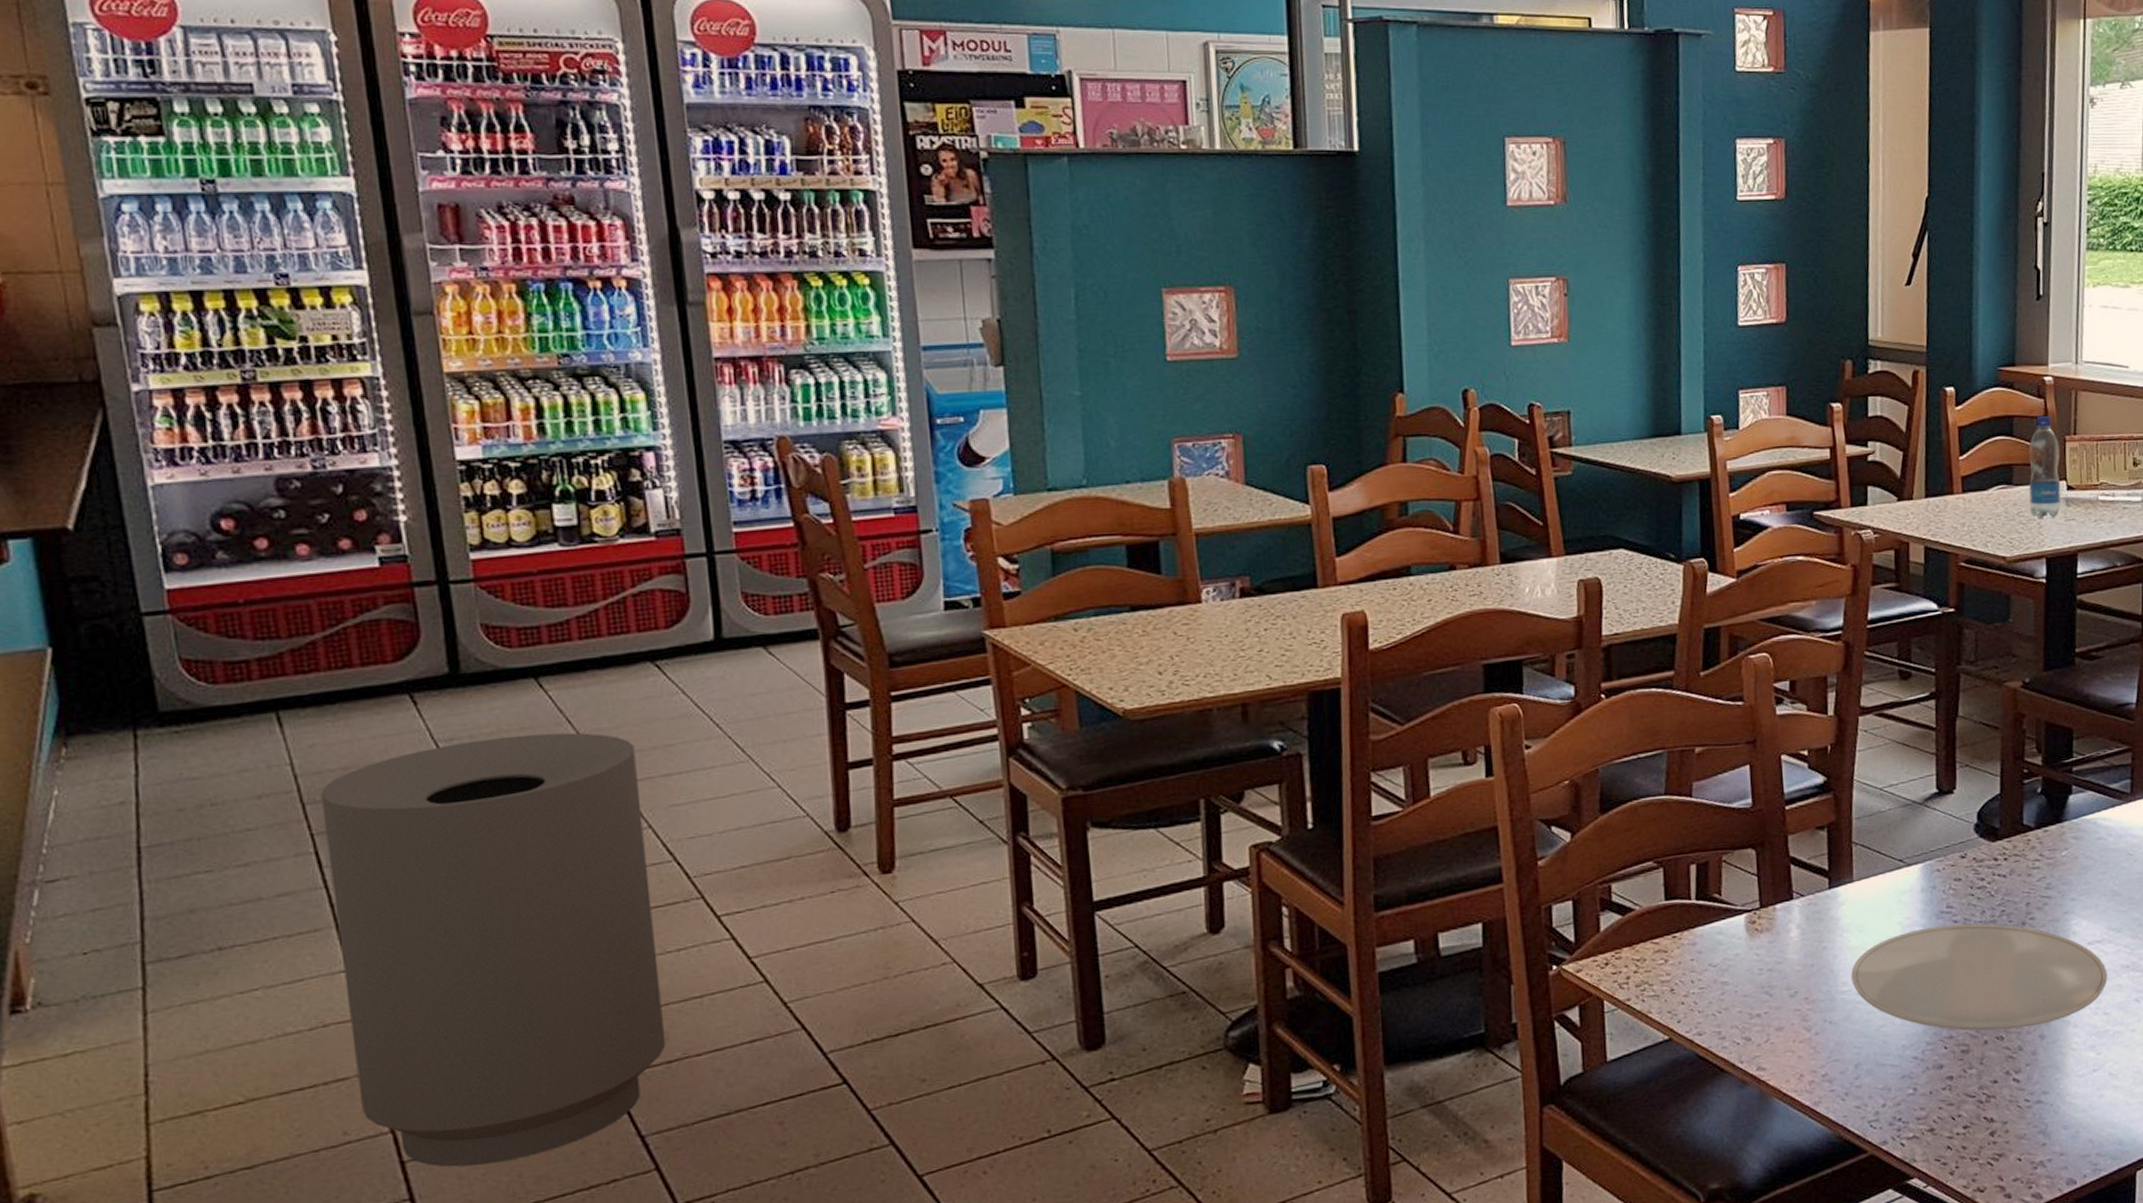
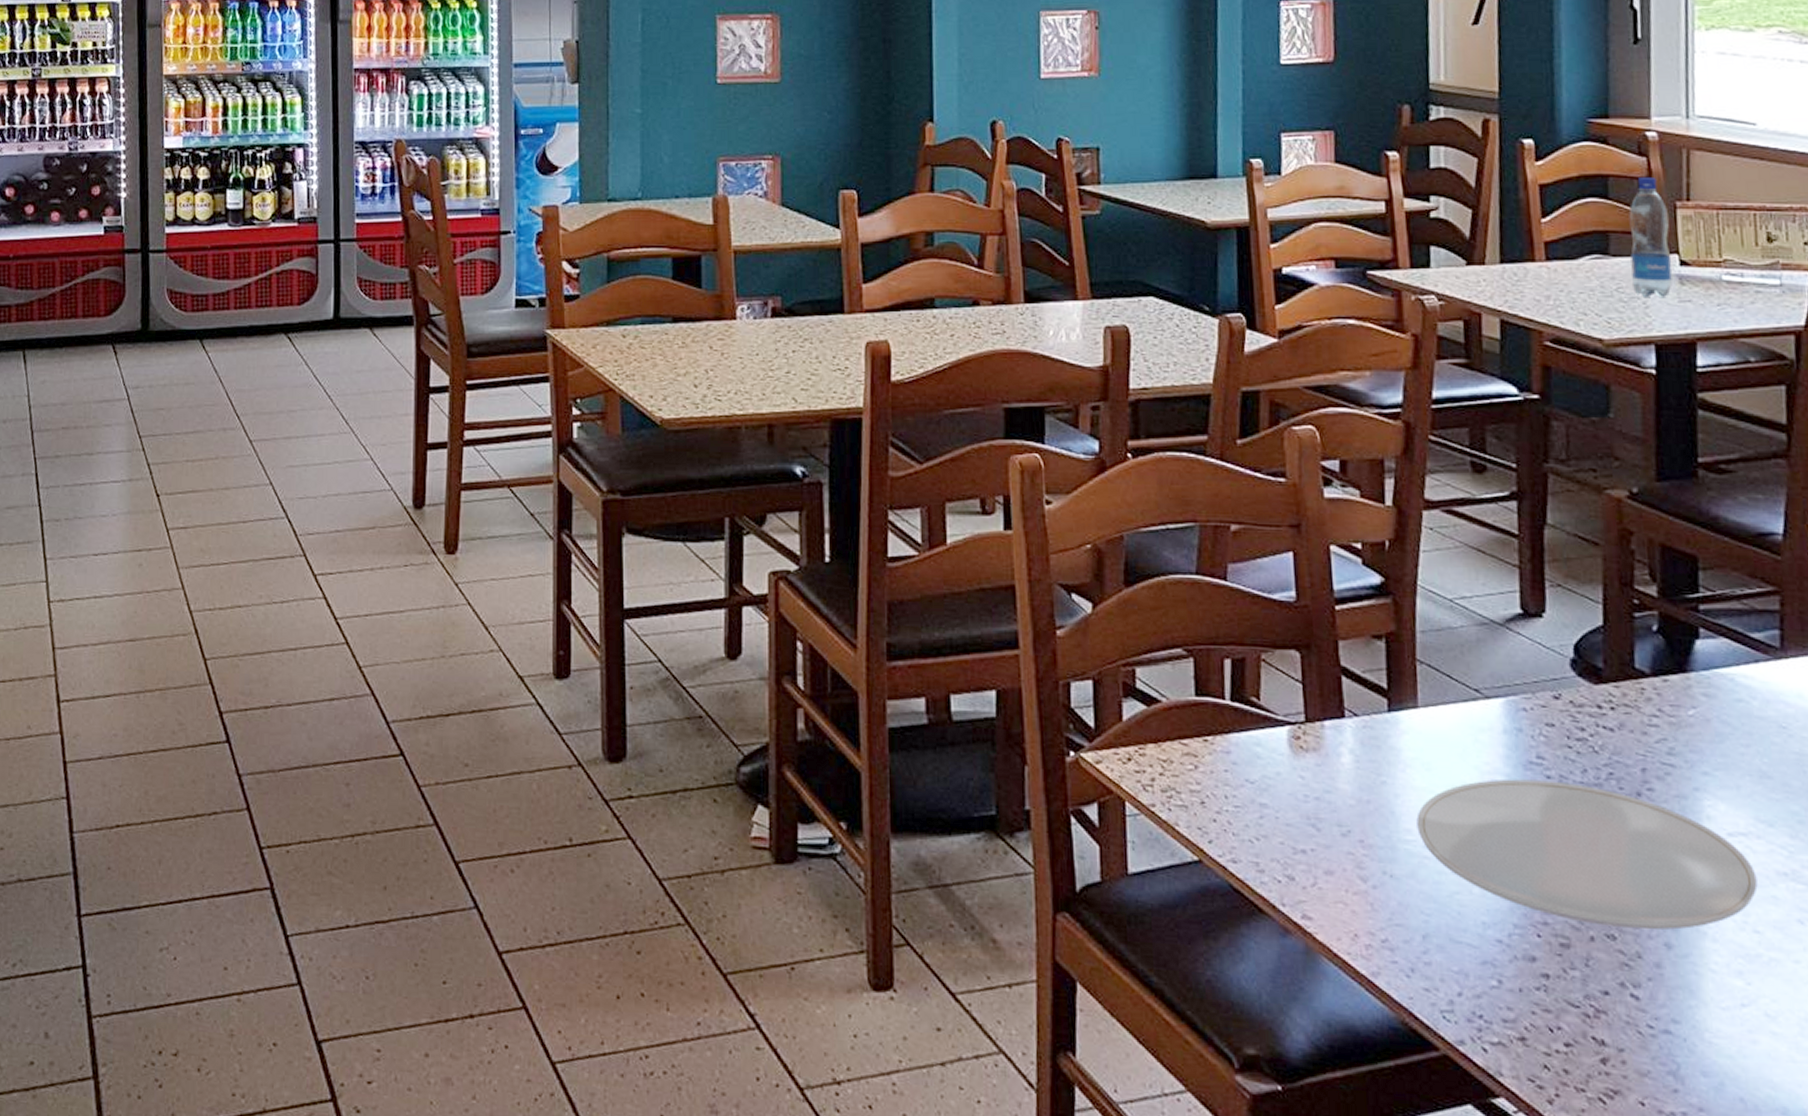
trash bin: present [320,732,666,1167] -> none [42,389,266,777]

